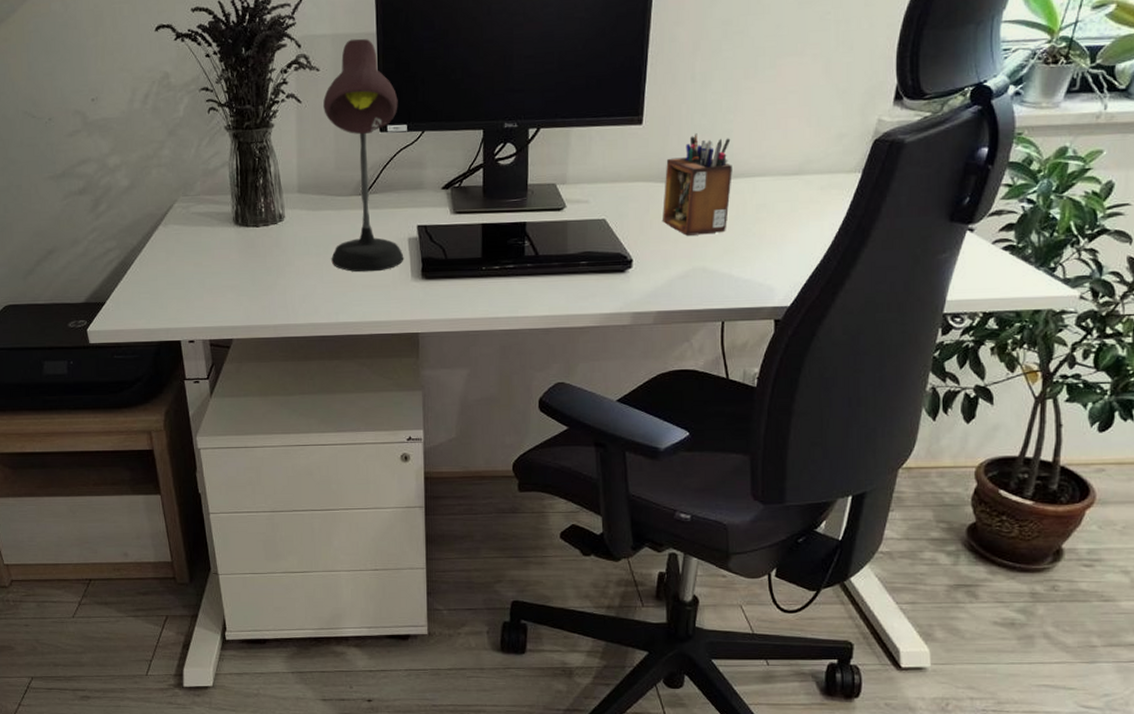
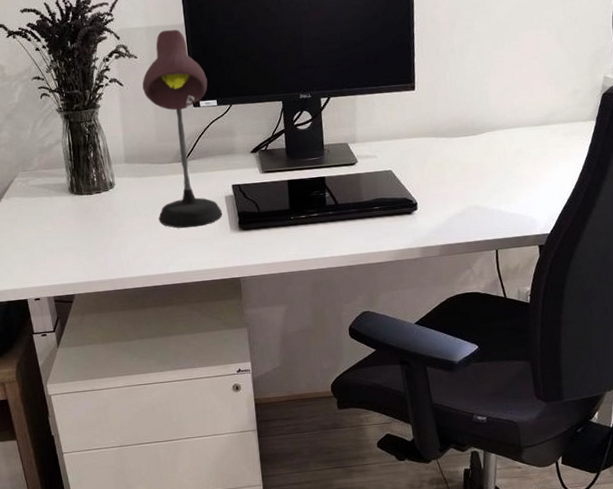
desk organizer: present [663,133,732,236] -> none [437,95,493,180]

